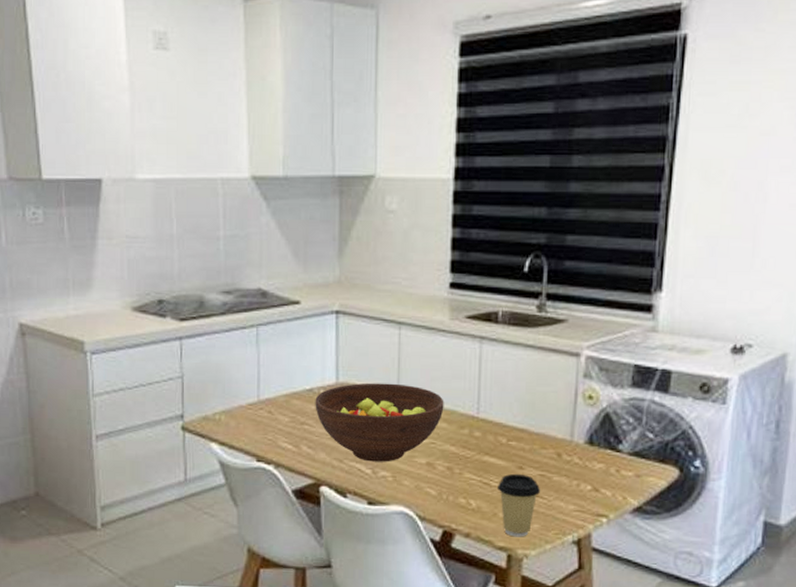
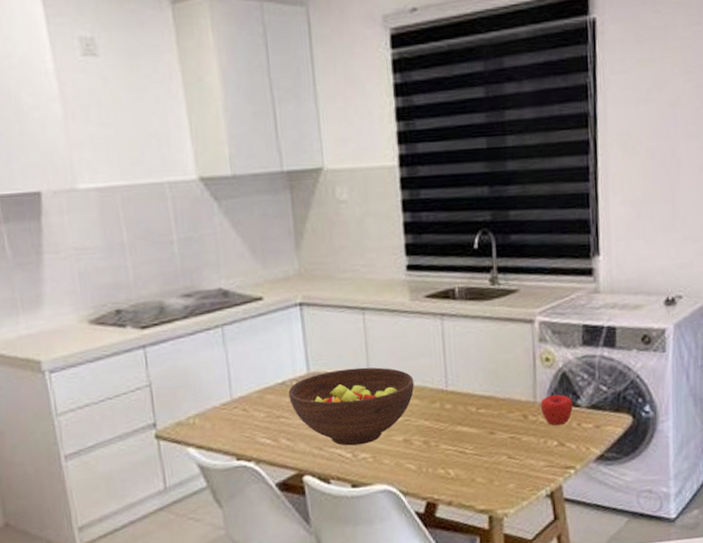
coffee cup: present [498,473,541,537] -> none [472,438,513,499]
apple: none [577,436,614,470] -> present [541,394,574,426]

